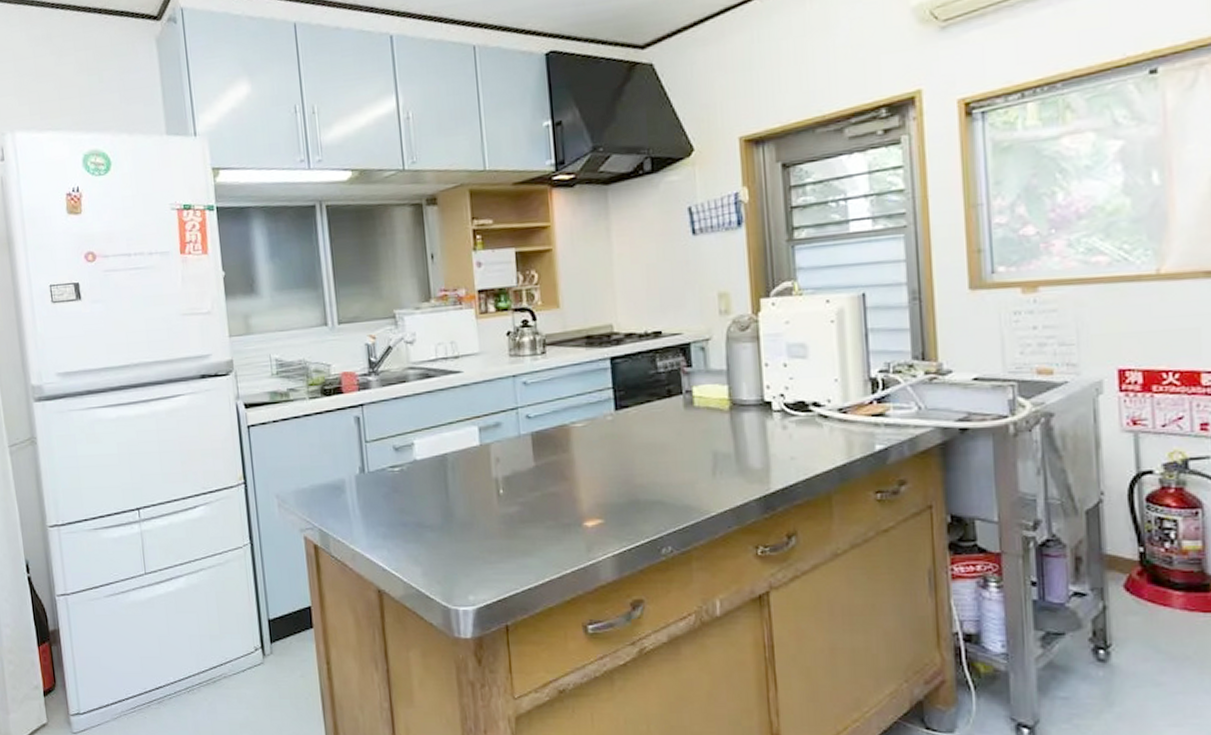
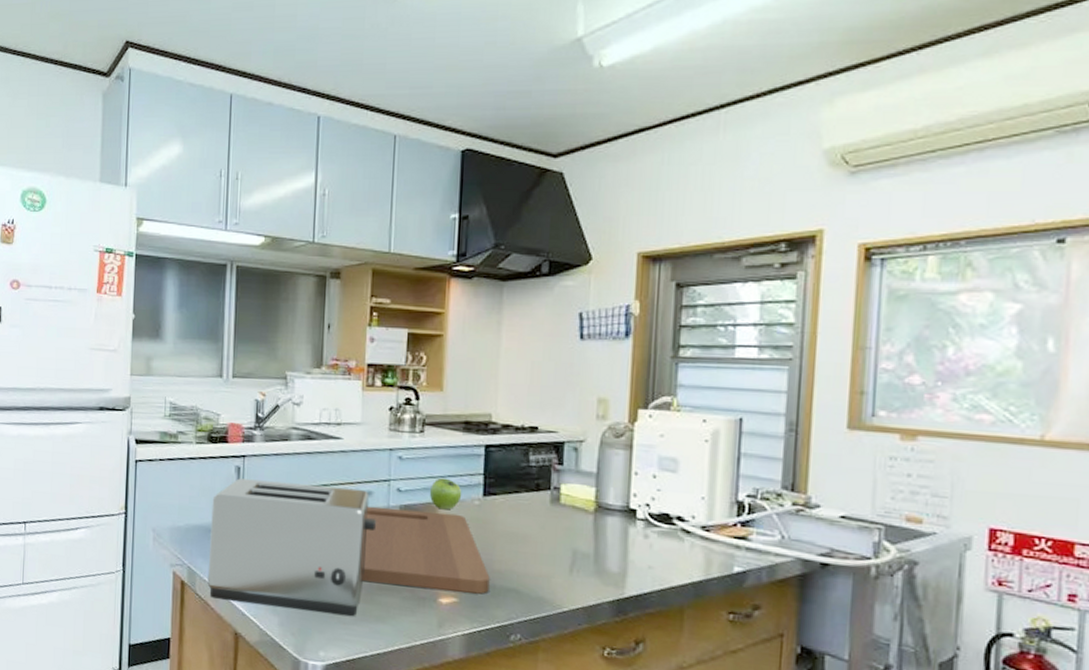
toaster: none [335,422,509,558] -> present [207,478,376,617]
cutting board: none [498,433,634,517] -> present [362,506,490,594]
fruit: none [559,397,594,431] -> present [429,477,462,510]

